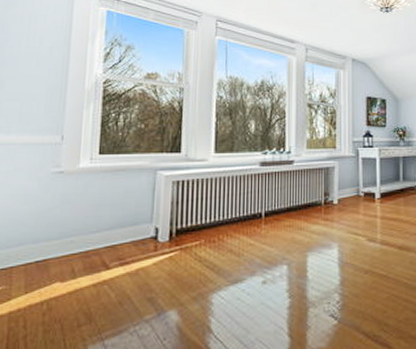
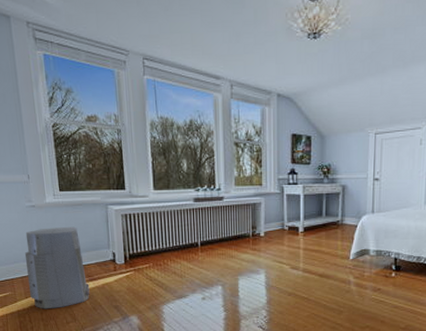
air purifier: none [32,196,119,308] -> present [24,226,90,309]

